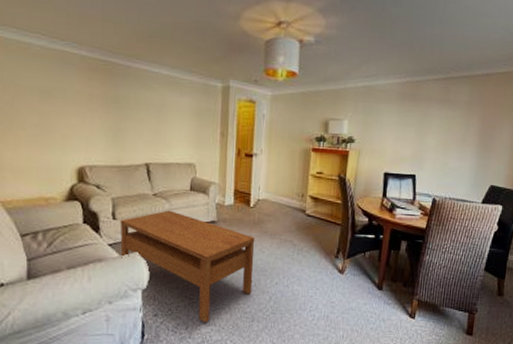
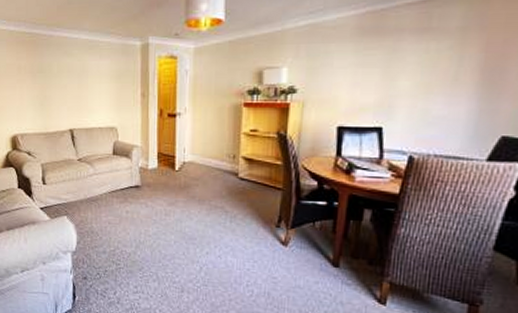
coffee table: present [120,210,255,323] -> none [49,175,182,290]

